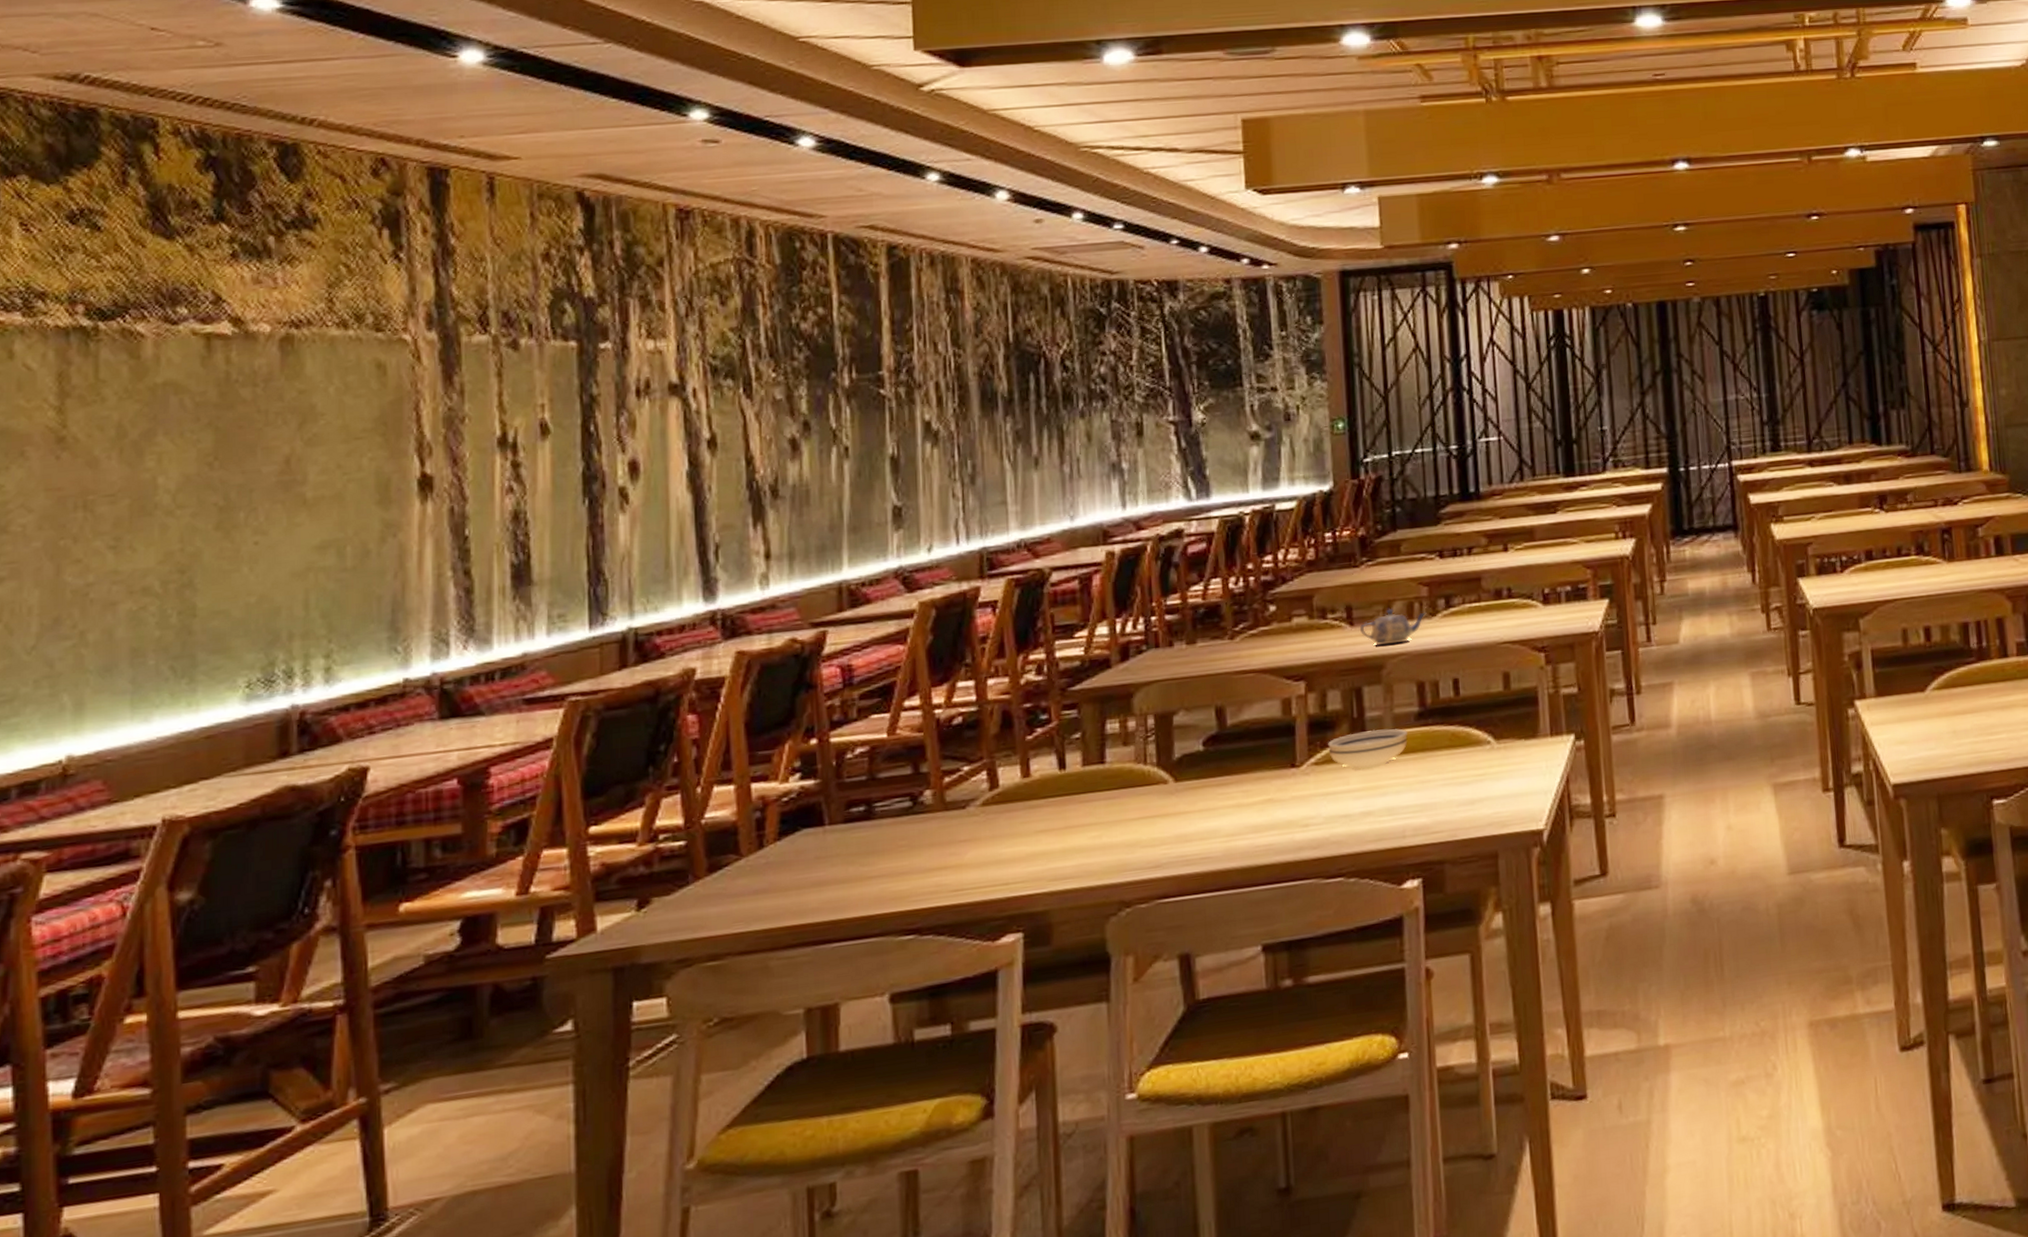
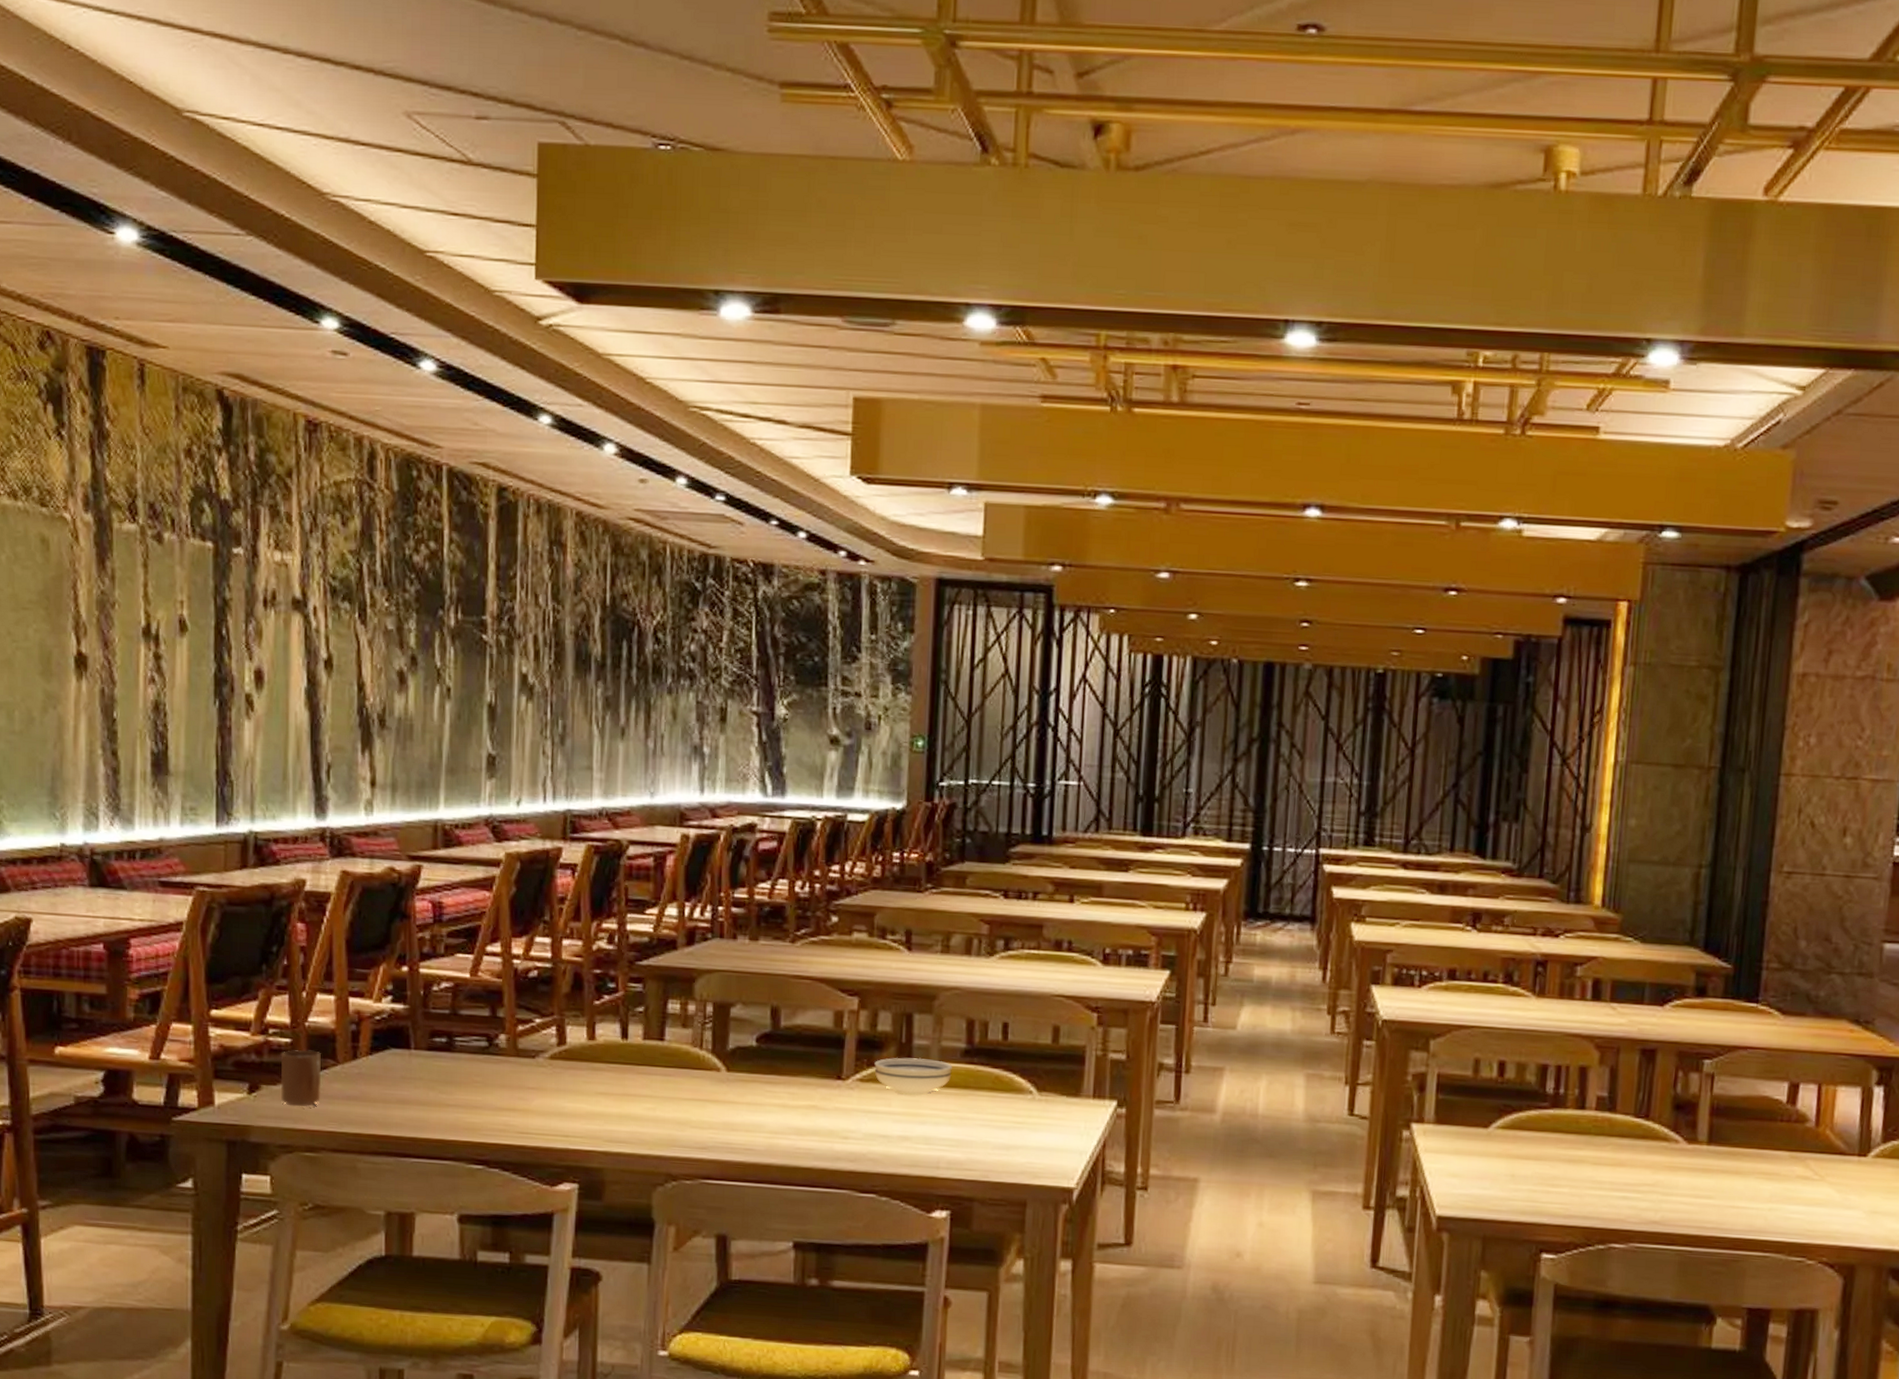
cup: none [674,848,724,915] -> present [280,1050,322,1107]
teapot: present [1359,608,1427,645] -> none [916,940,985,977]

